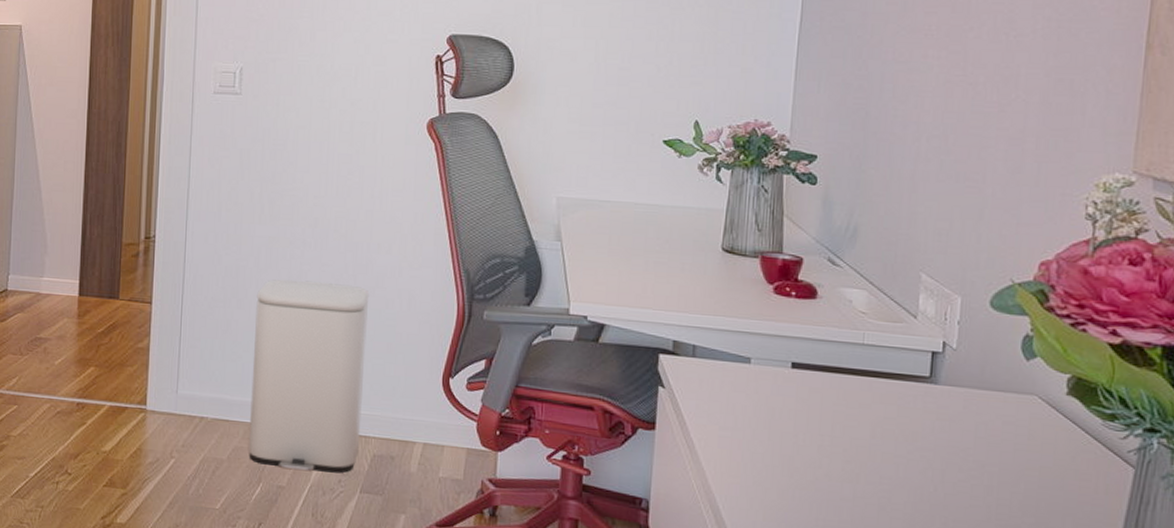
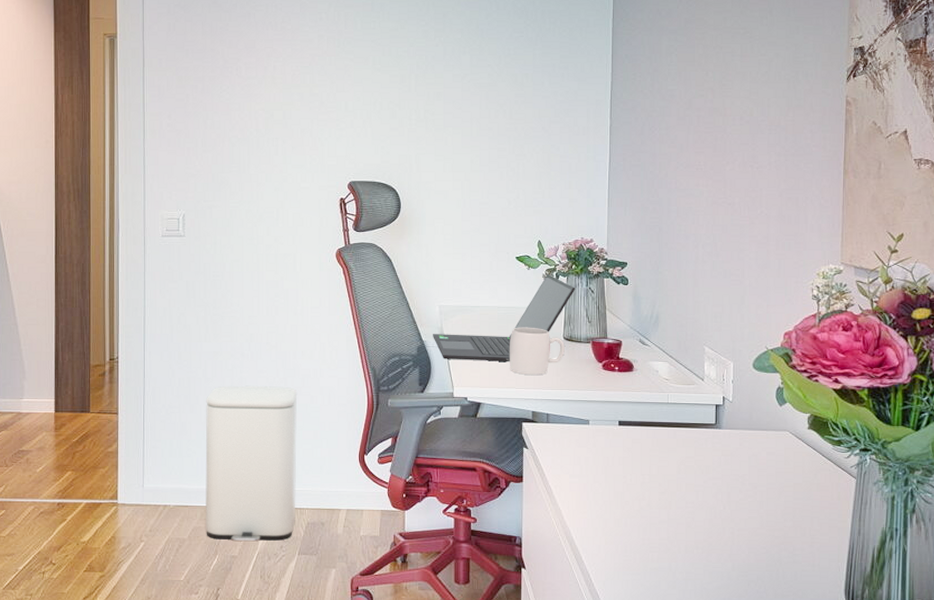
laptop: none [546,165,743,274] -> present [433,274,576,361]
mug: none [645,231,723,295] -> present [509,327,565,376]

